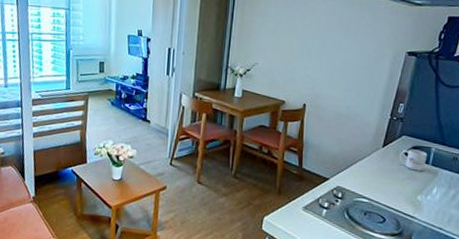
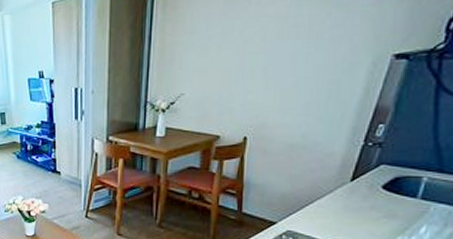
mug: present [400,149,428,171] -> none [374,181,416,207]

